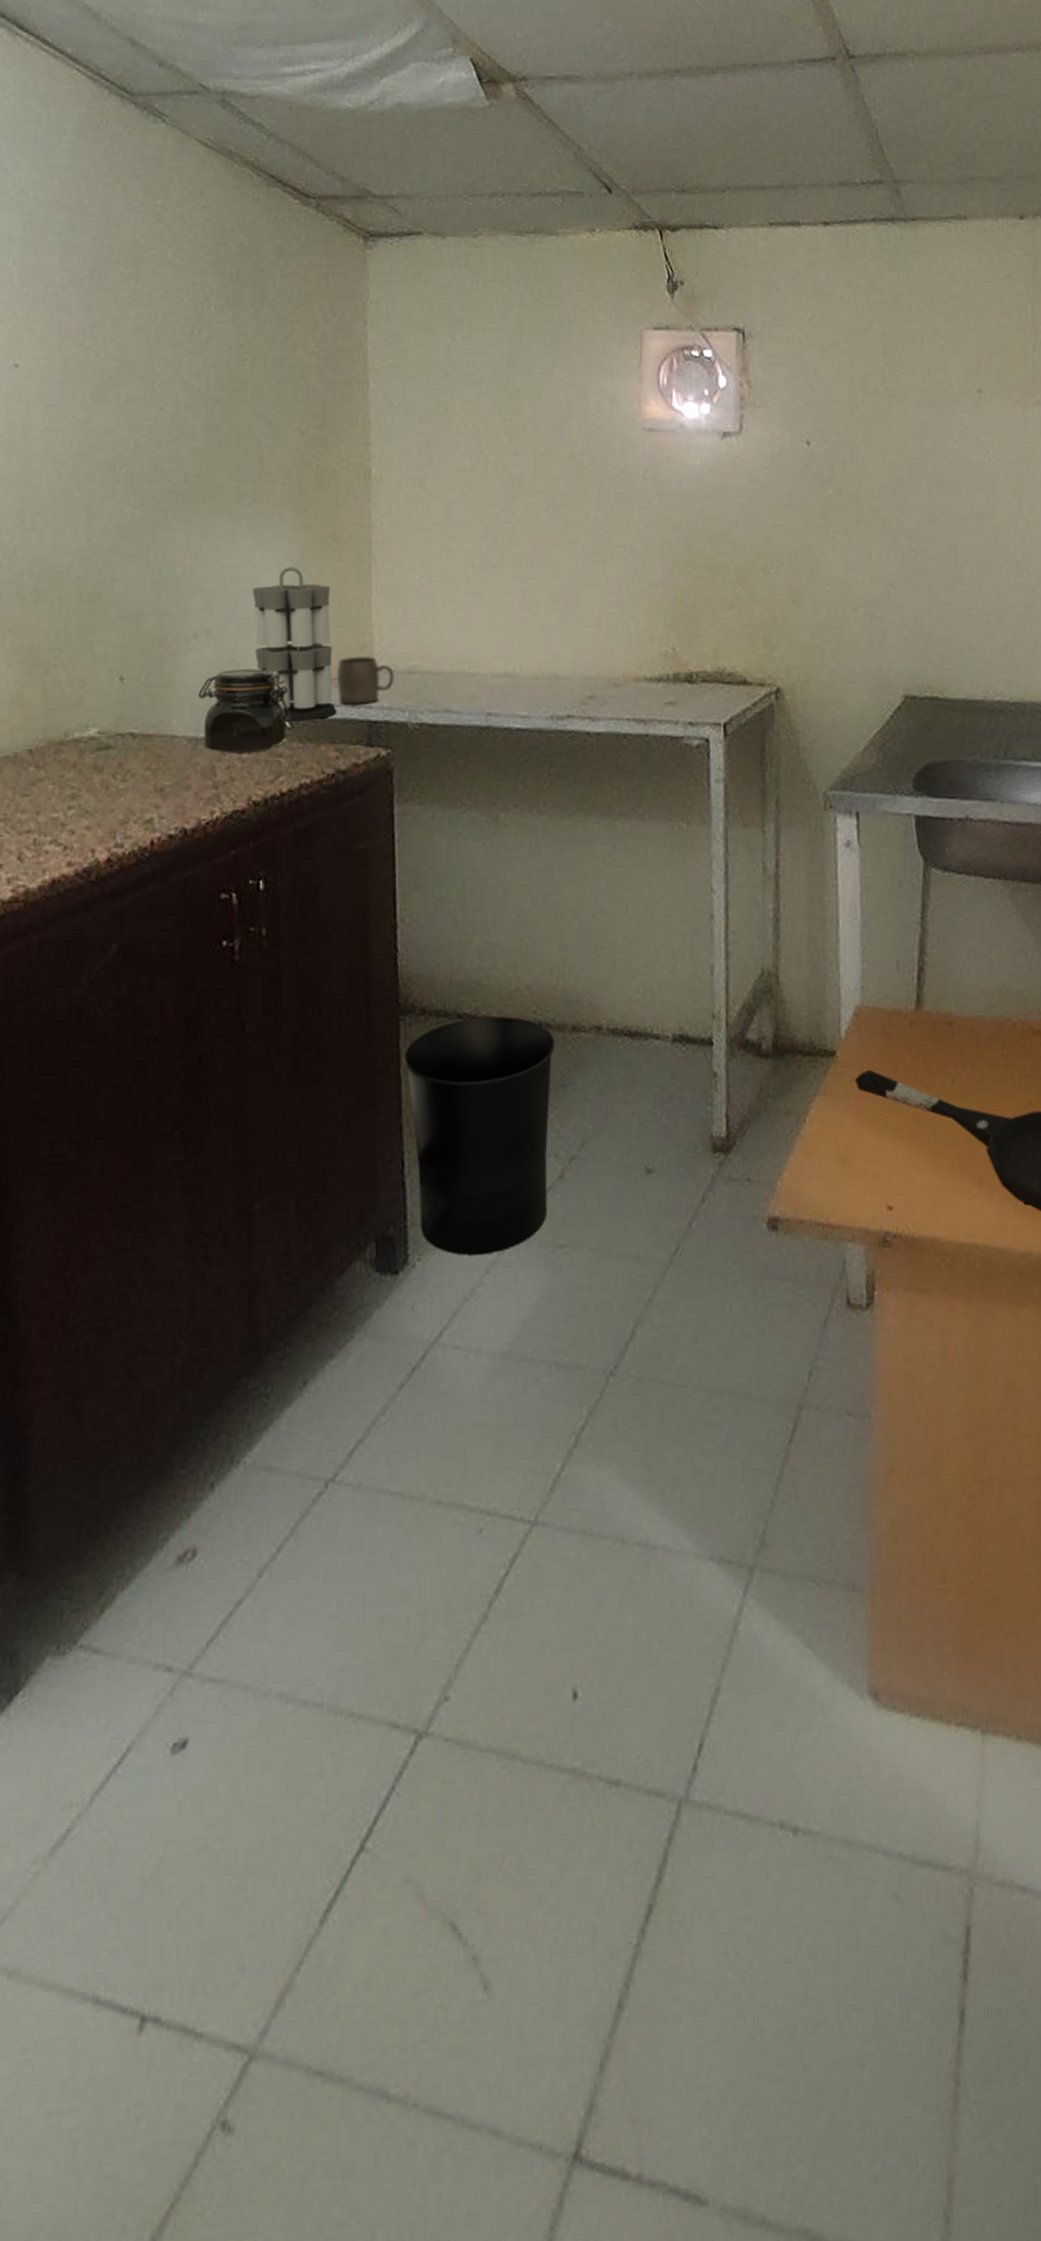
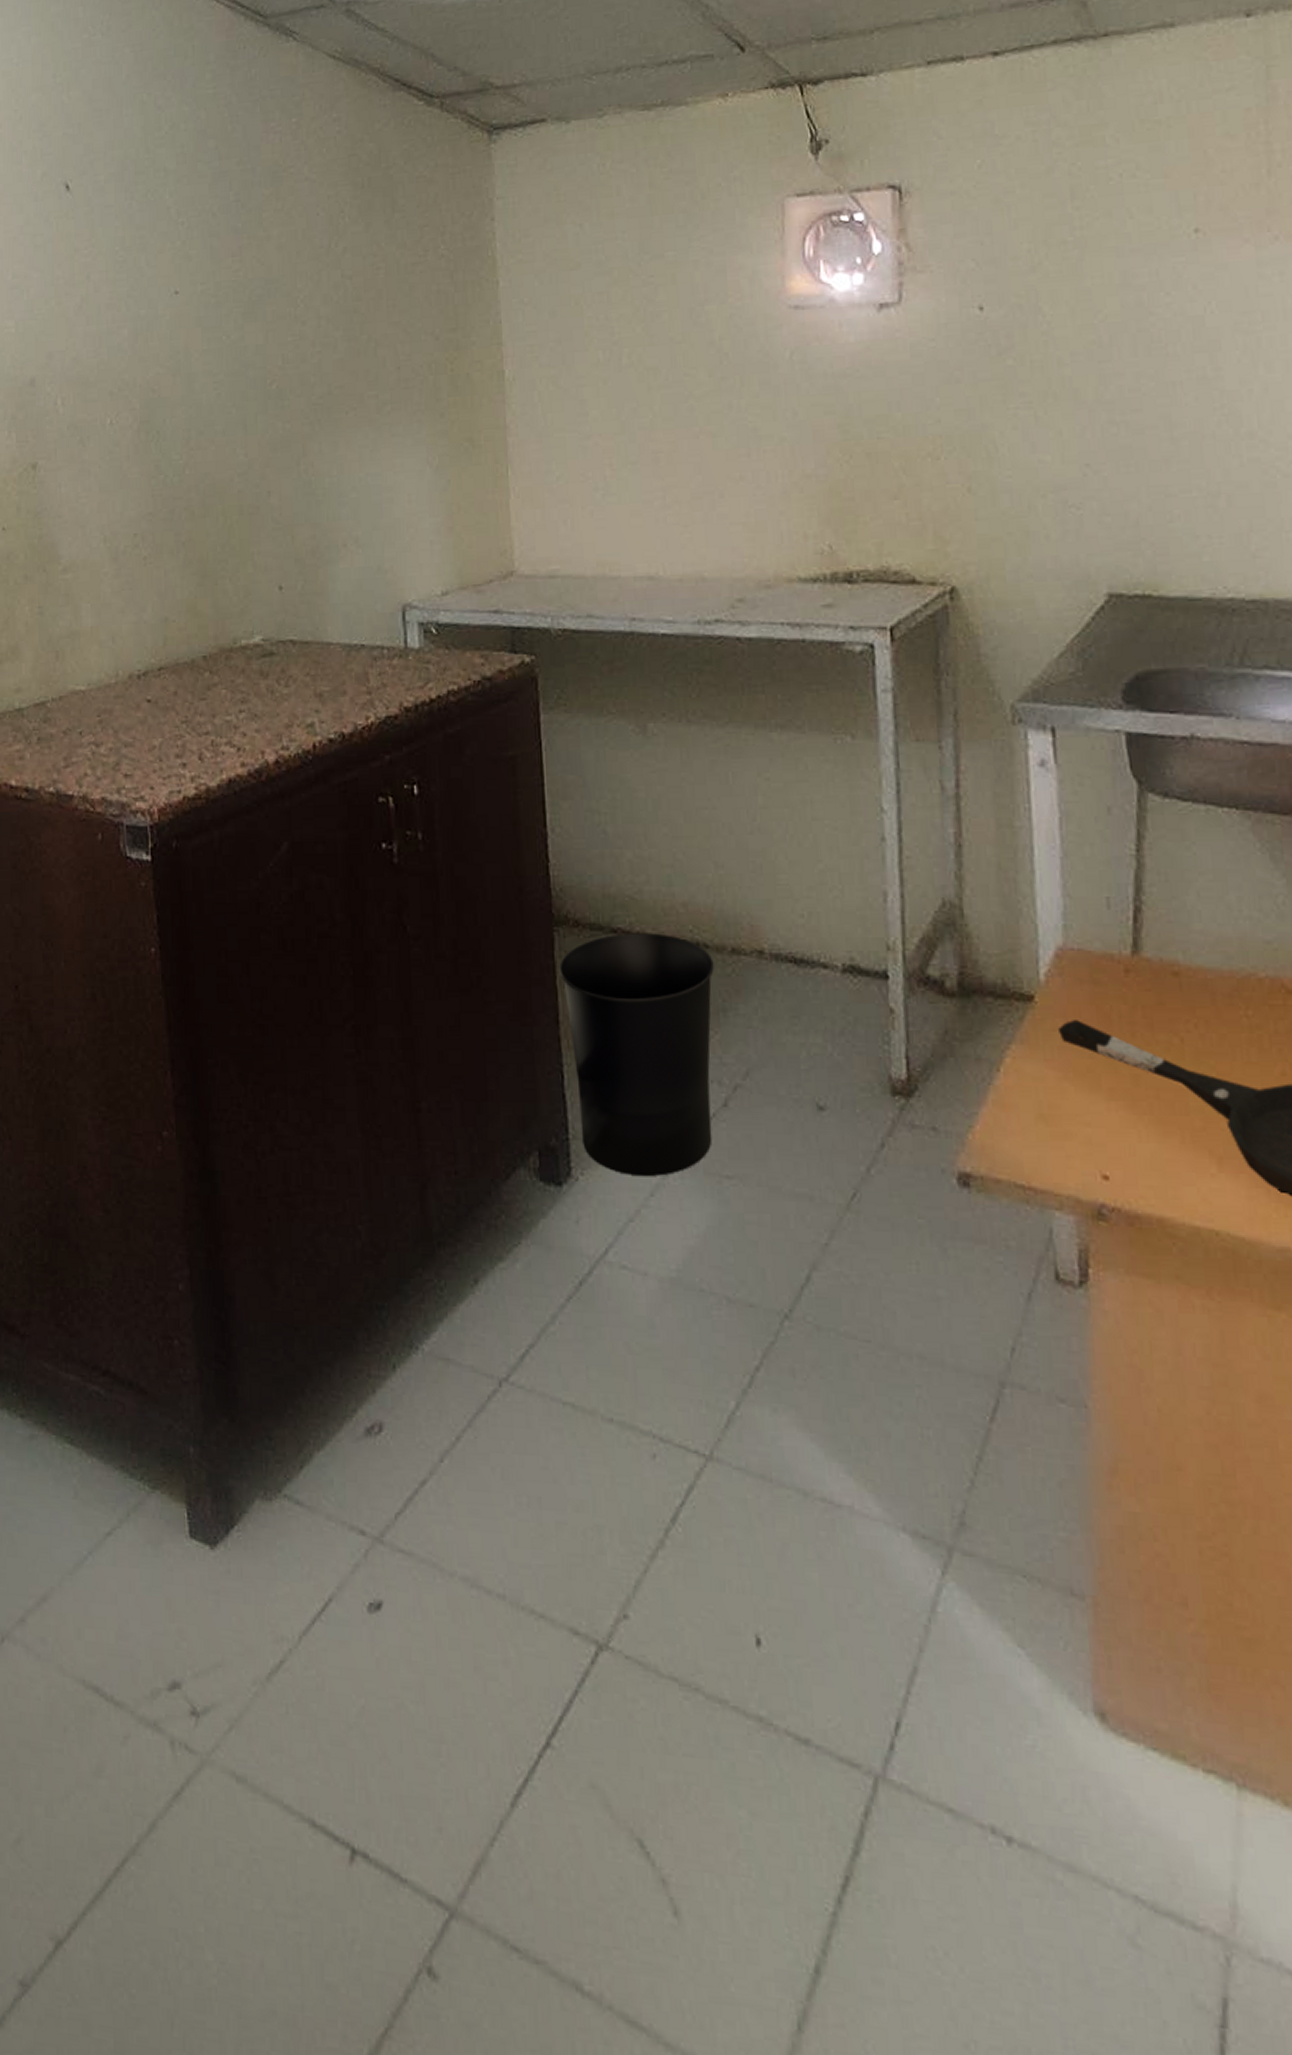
jar: present [198,669,292,754] -> none [349,576,437,660]
spice rack: present [252,567,337,723] -> none [395,473,481,630]
mug: present [337,657,395,706] -> none [479,561,536,612]

